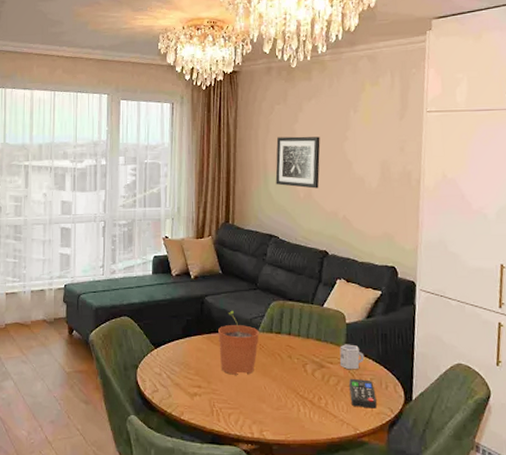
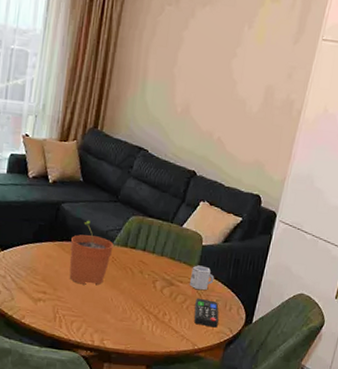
wall art: present [275,136,321,189] -> none [153,42,208,105]

